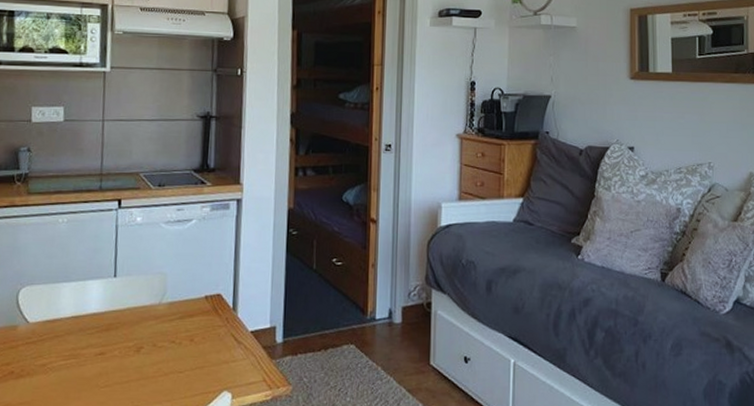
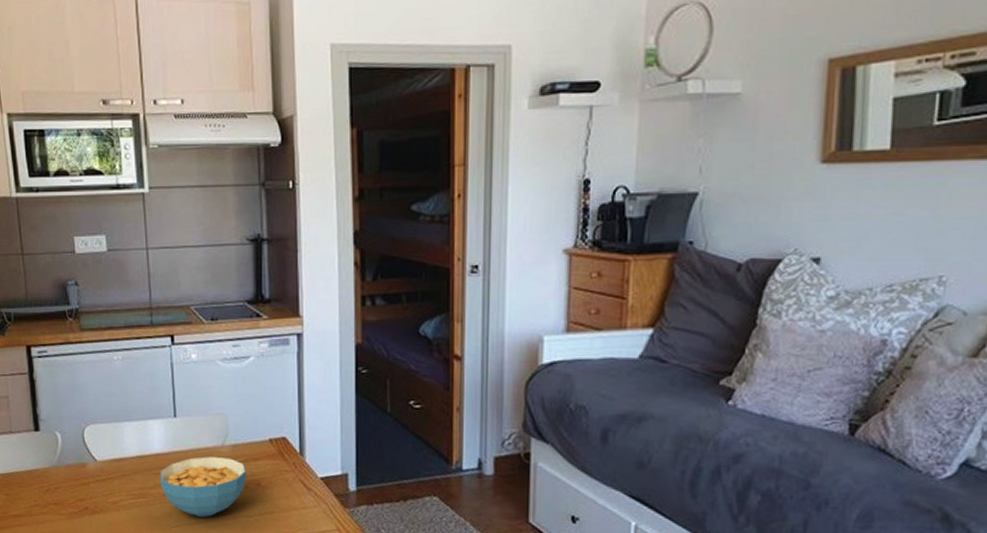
cereal bowl: none [93,315,181,375] -> present [159,457,246,517]

